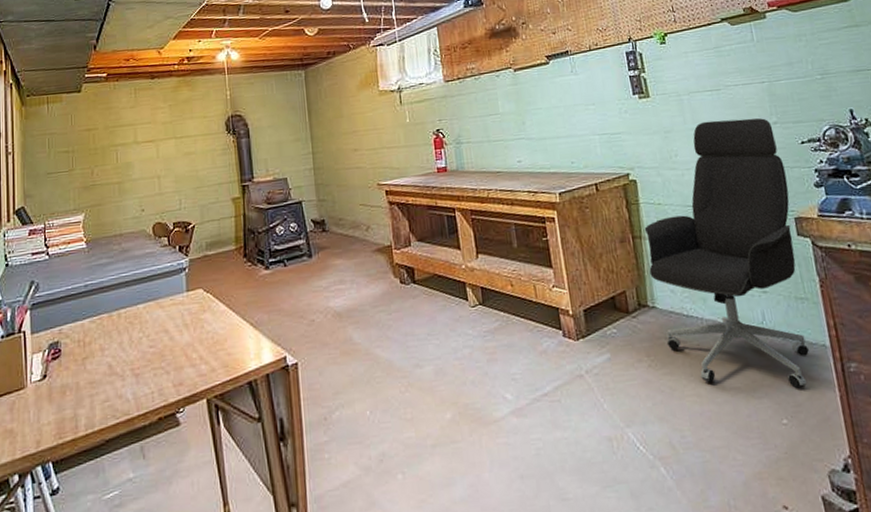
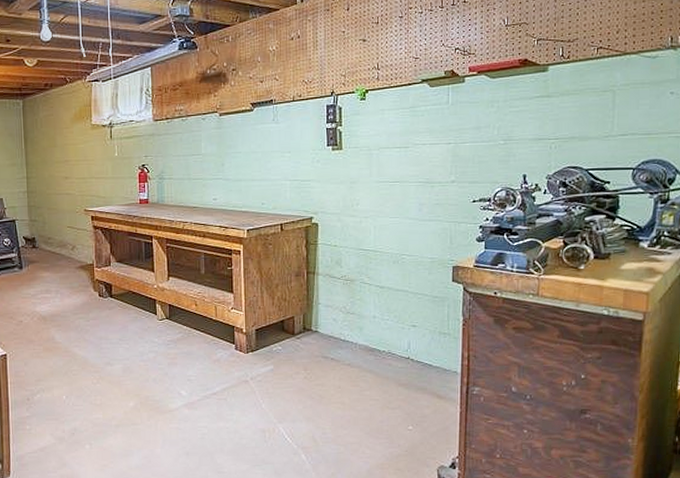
office chair: present [644,118,810,389] -> none [317,175,453,404]

